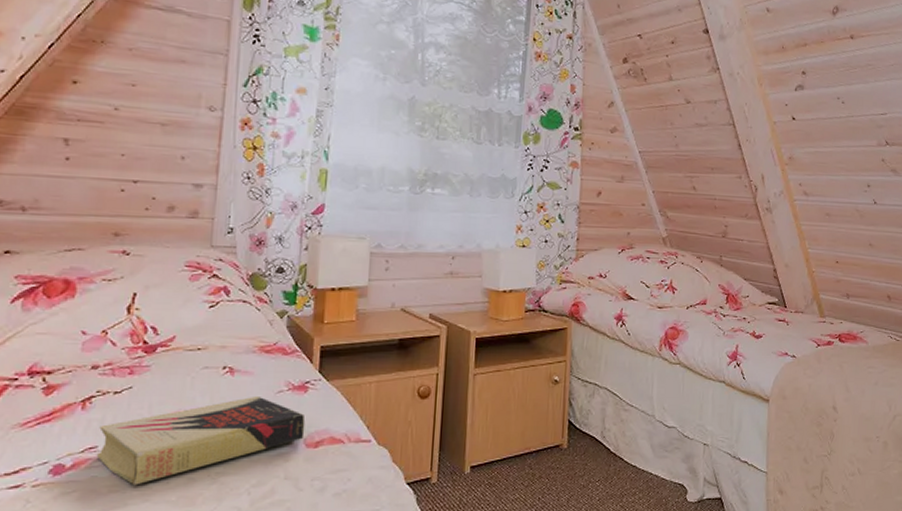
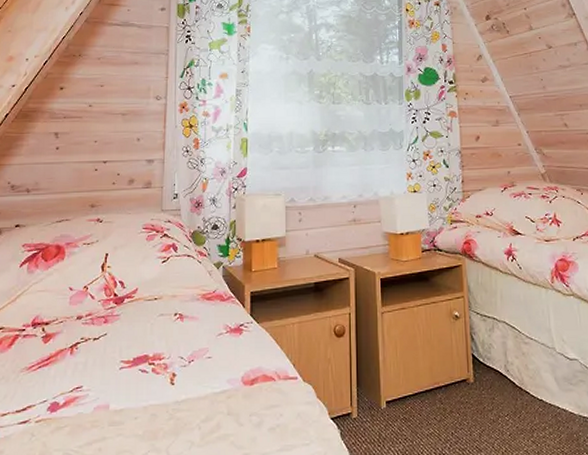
book: present [96,395,306,486] -> none [81,338,242,421]

